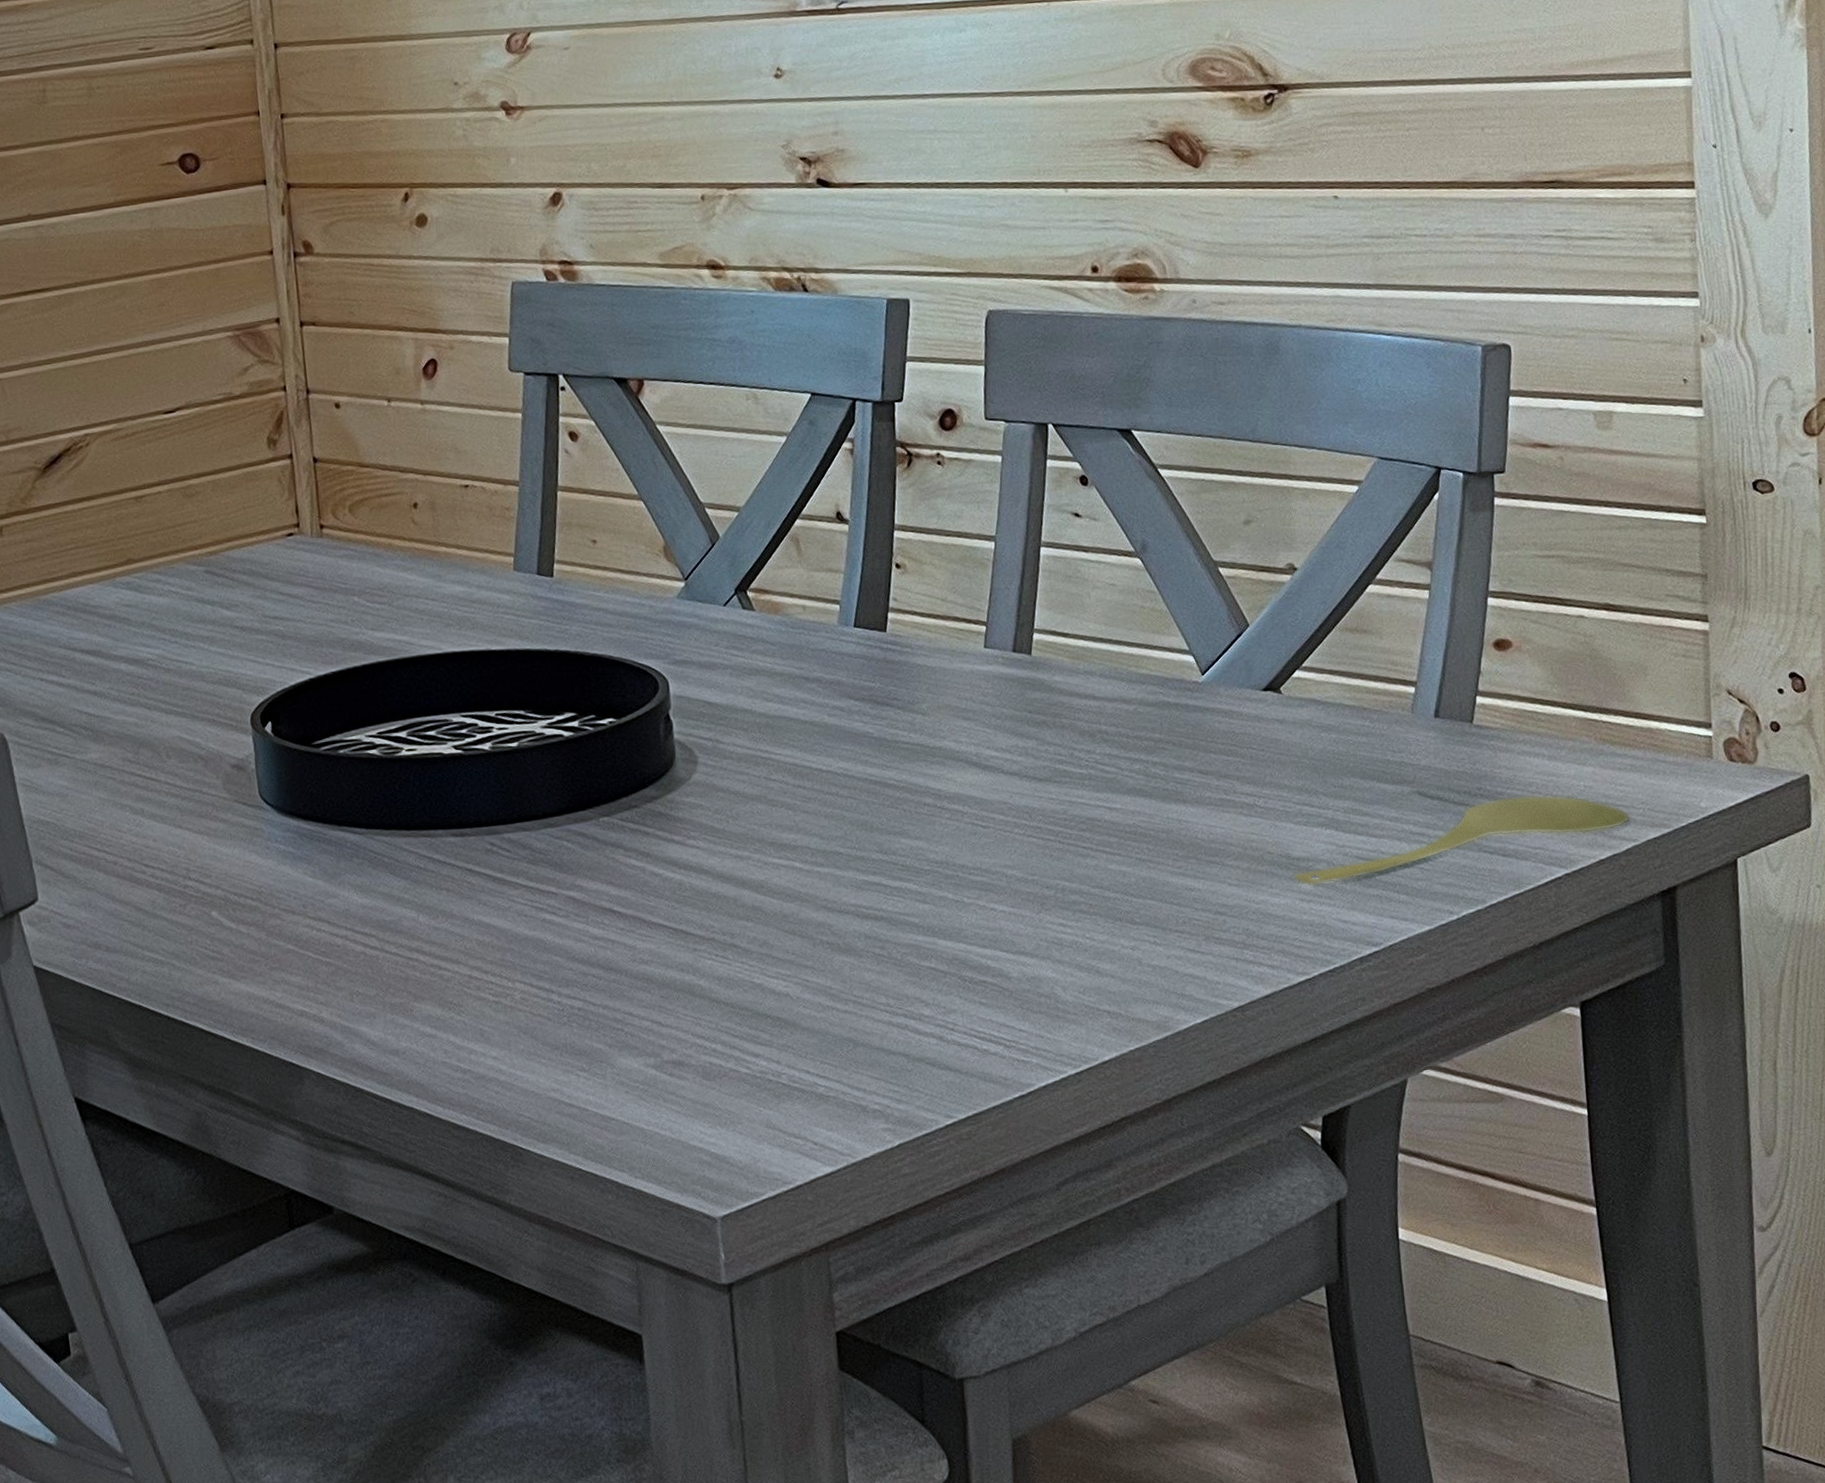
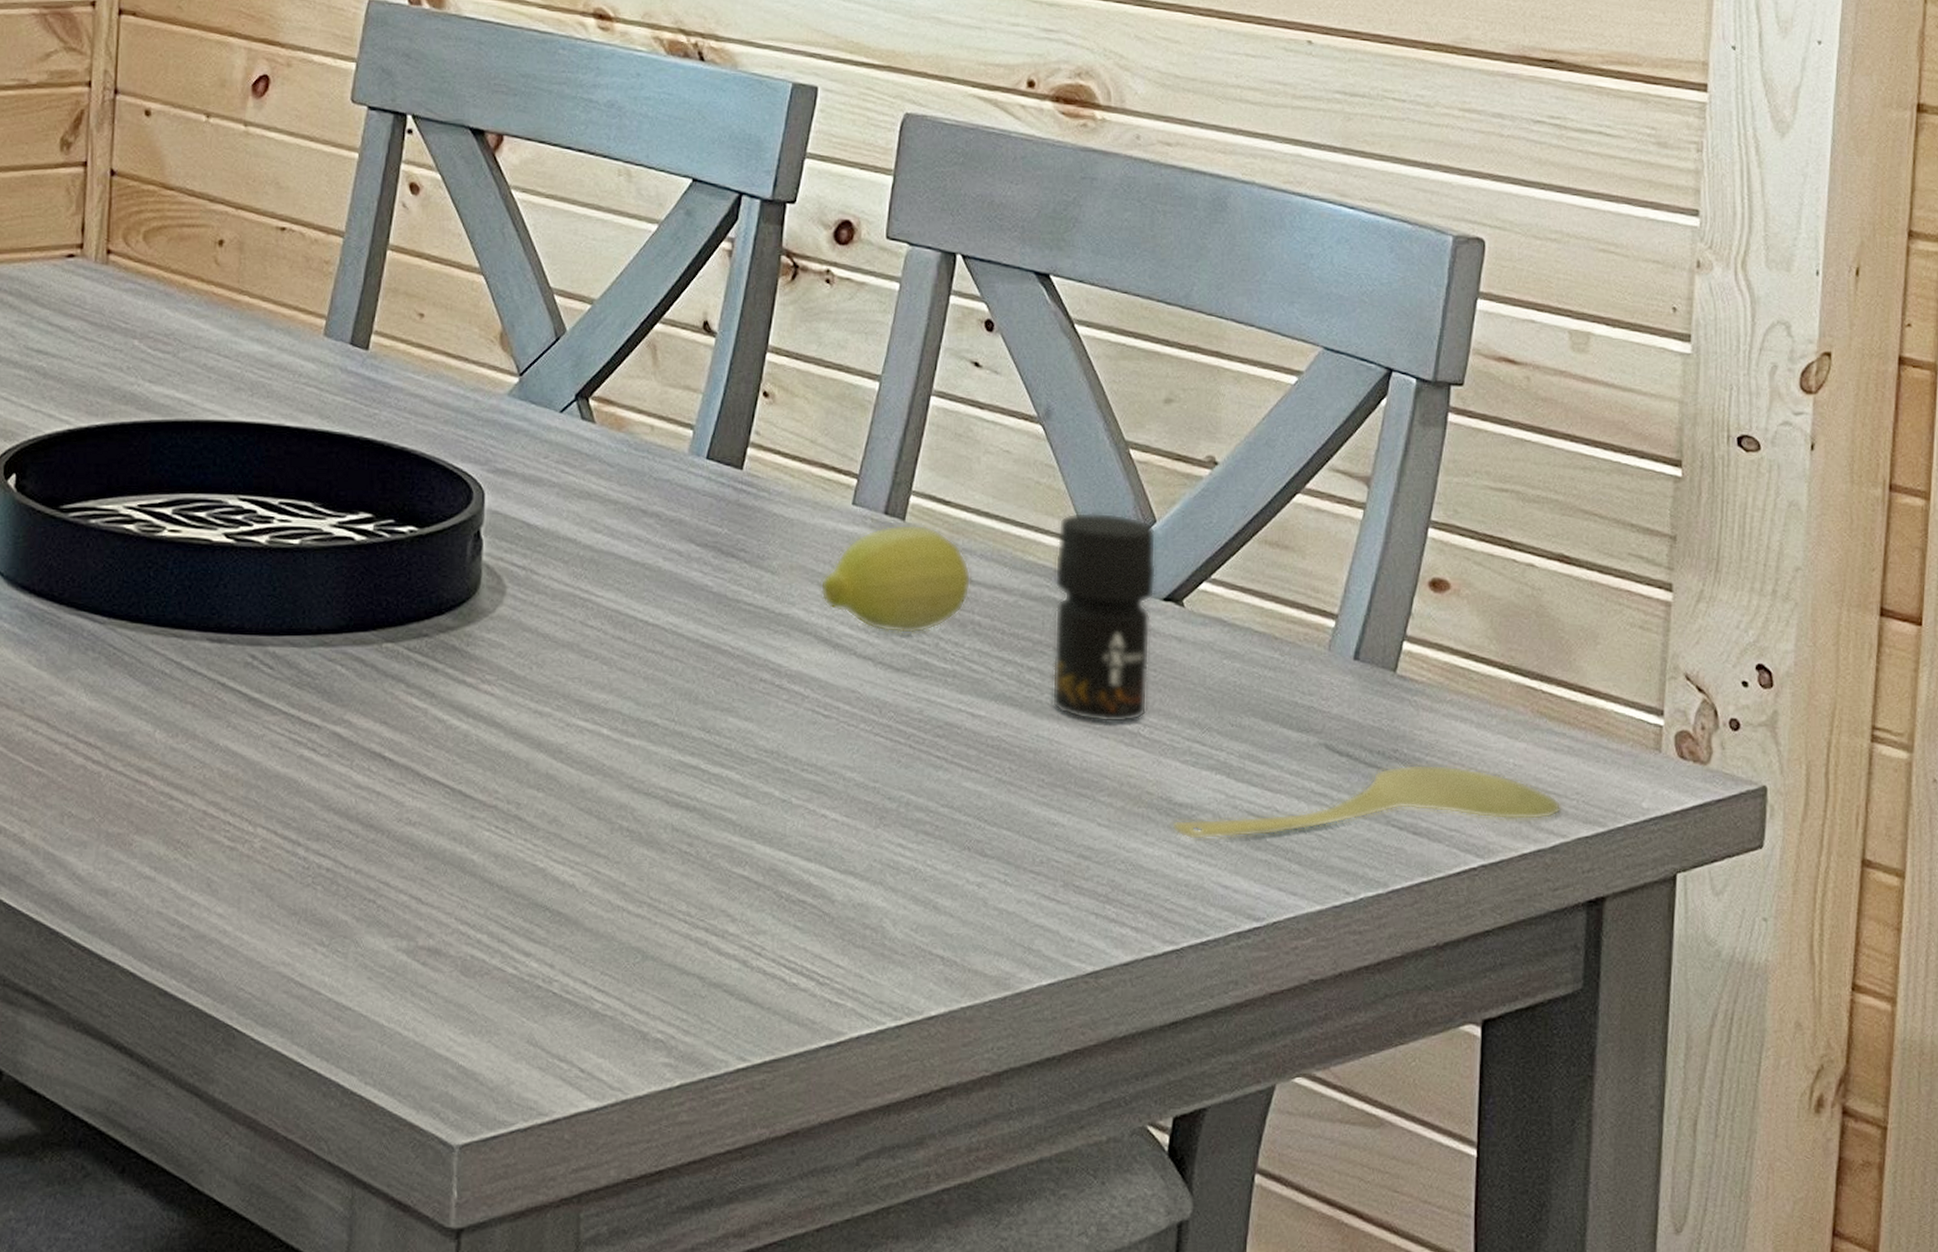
fruit: none [965,656,1095,750] -> present [820,524,971,634]
jar: none [1164,623,1260,800] -> present [1052,512,1157,723]

